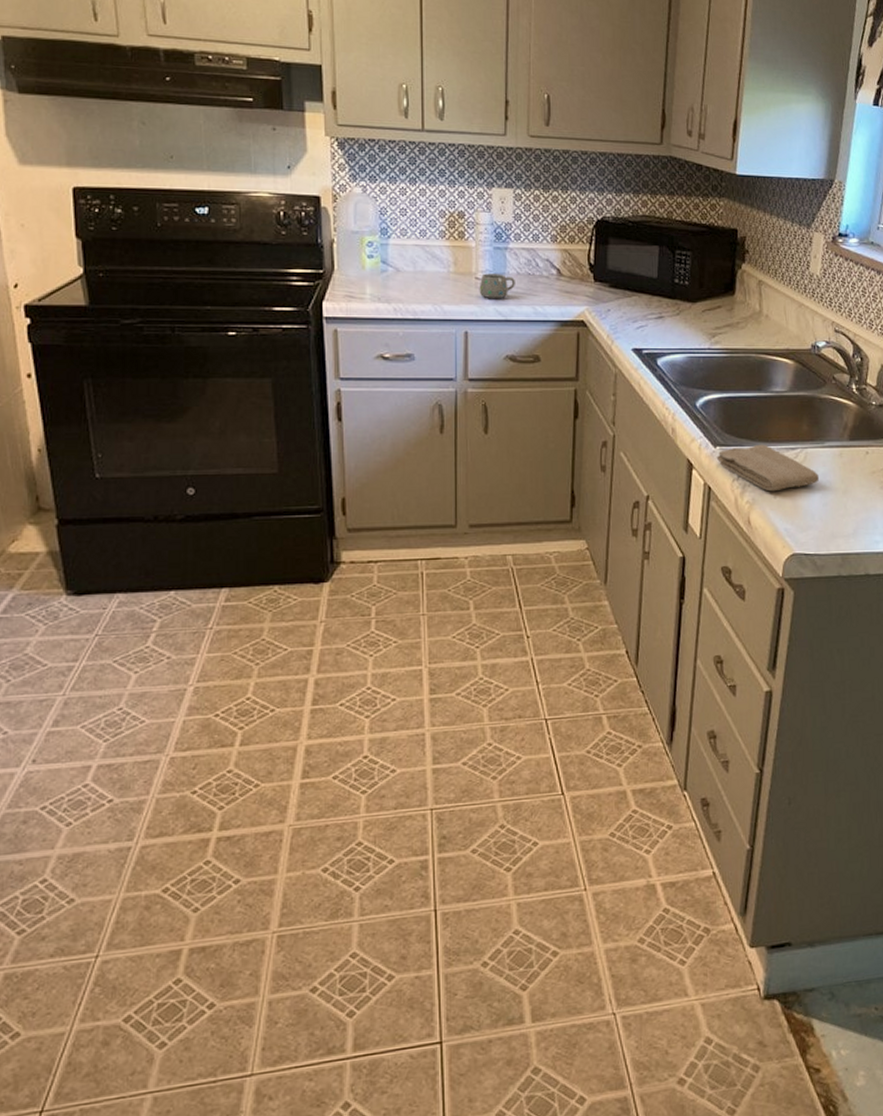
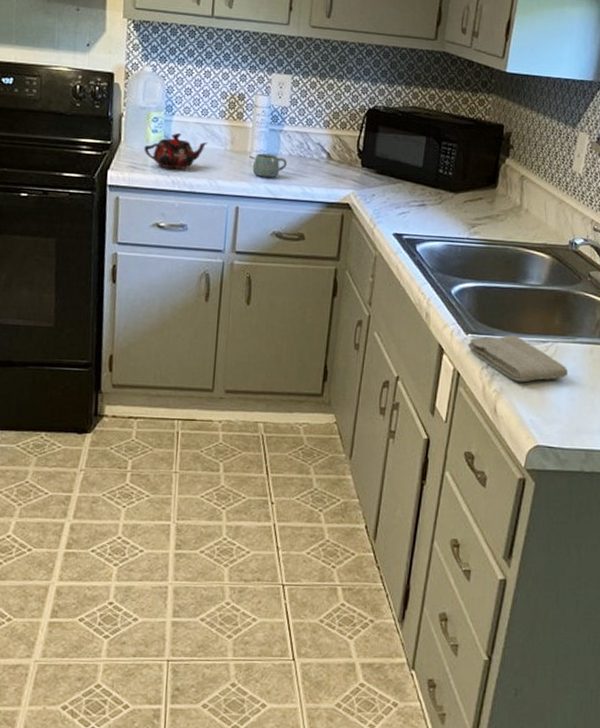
teapot: none [360,256,430,297] -> present [144,132,209,170]

